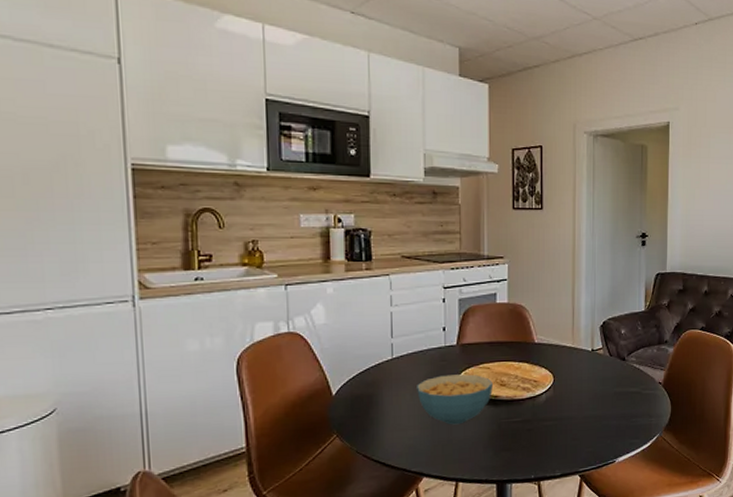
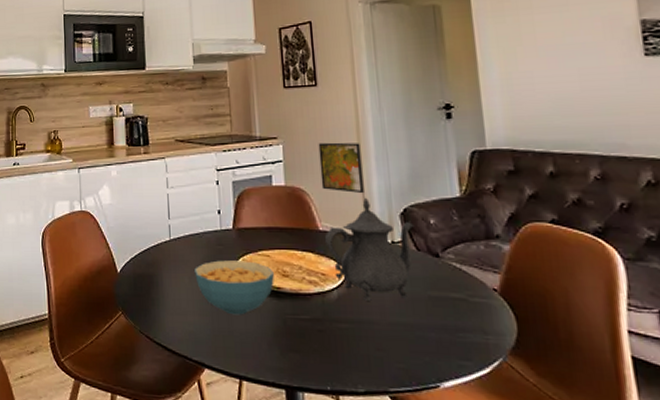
teapot: none [538,312,610,400] -> present [324,197,414,301]
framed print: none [540,263,574,310] -> present [318,142,364,194]

